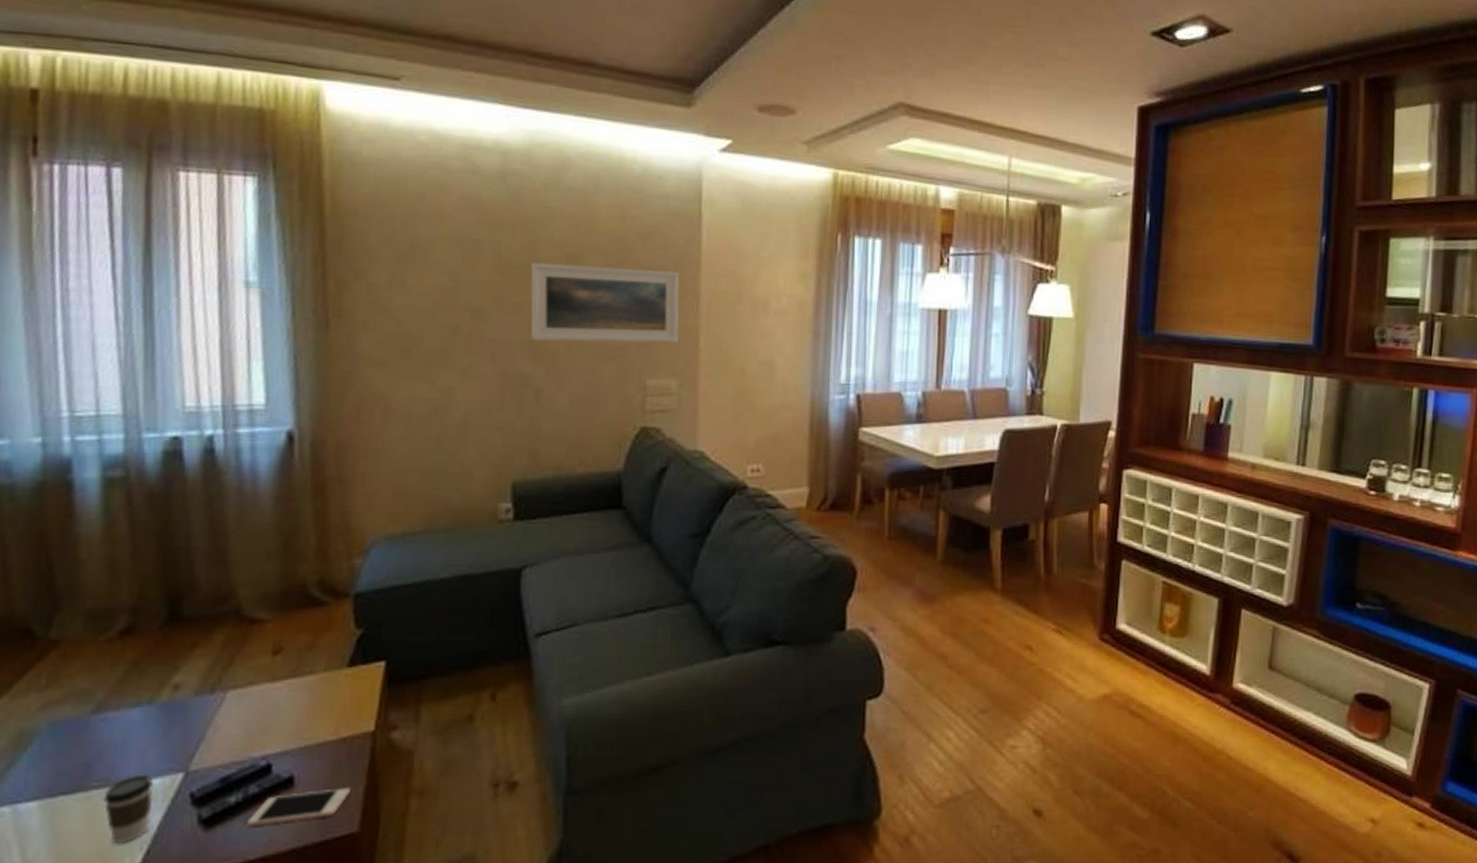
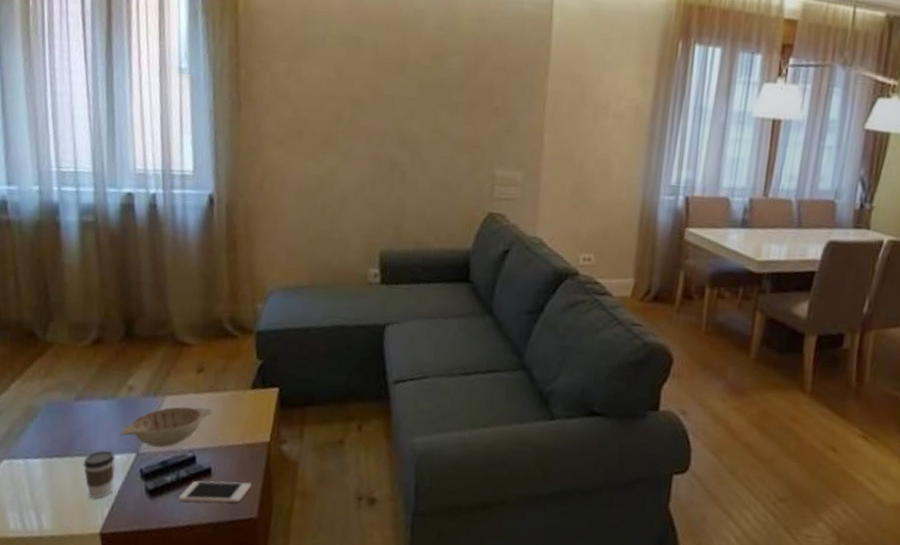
decorative bowl: none [161,700,296,760] -> present [120,406,213,448]
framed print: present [531,262,679,343] -> none [400,59,529,138]

